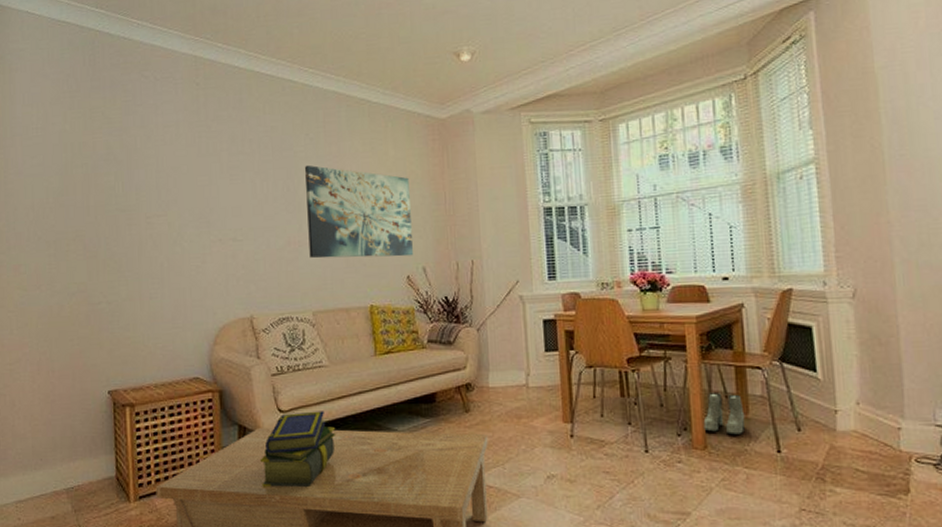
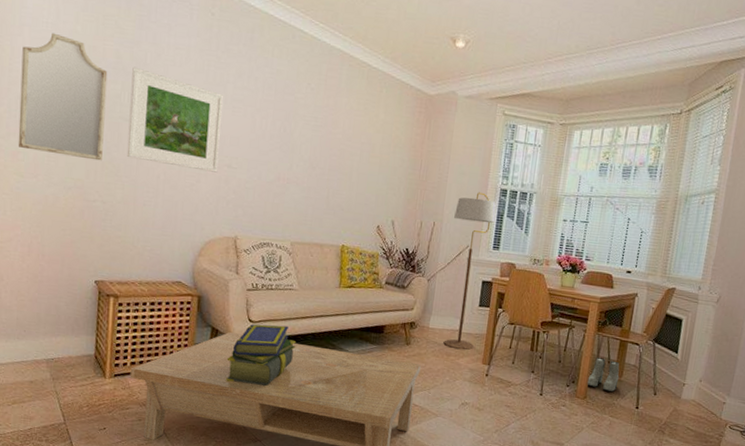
home mirror: none [15,137,103,261] -> present [18,32,108,161]
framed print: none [124,154,223,250] -> present [126,67,224,173]
wall art: present [305,165,413,259] -> none [295,111,393,210]
floor lamp: none [494,216,549,409] -> present [443,192,496,351]

